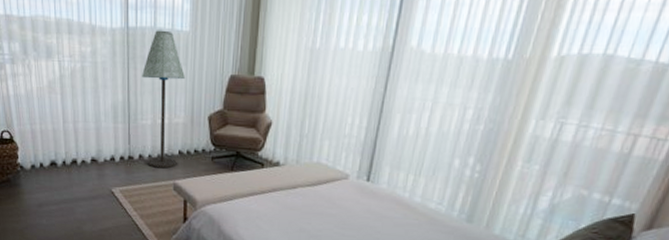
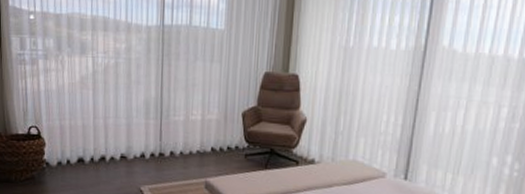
floor lamp: present [141,30,186,169] -> none [175,28,220,166]

